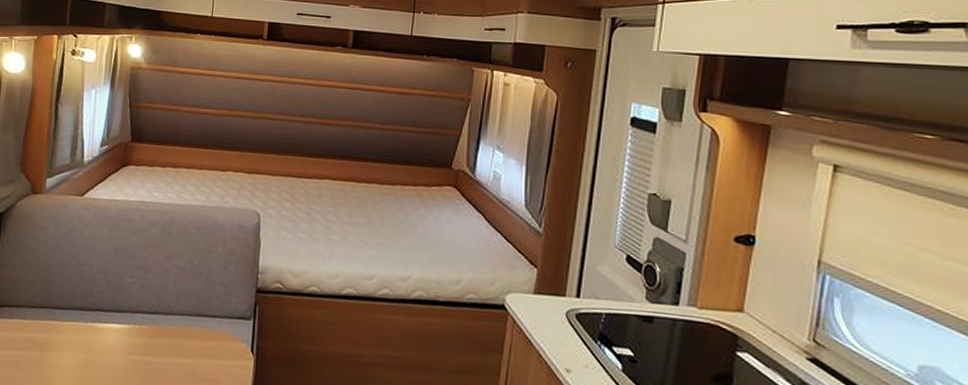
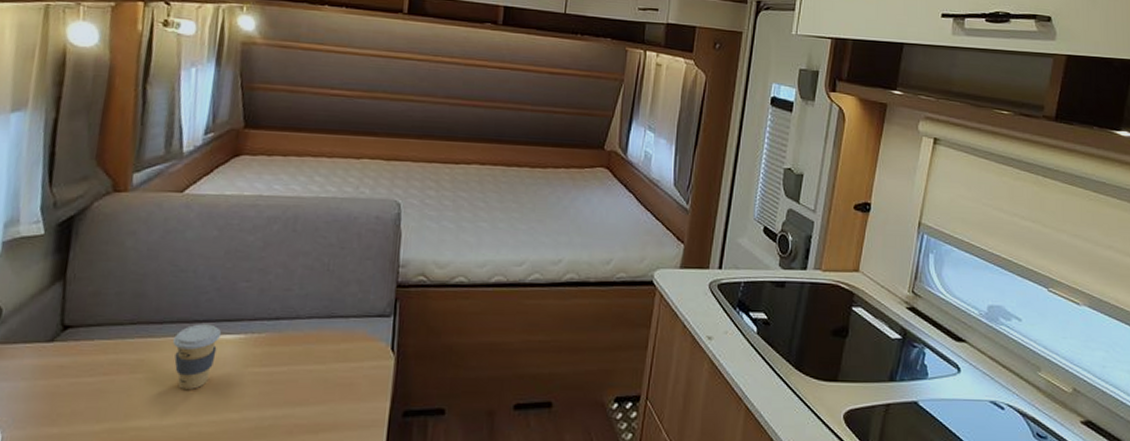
coffee cup: none [73,312,110,370] -> present [173,324,221,389]

